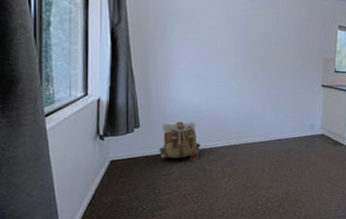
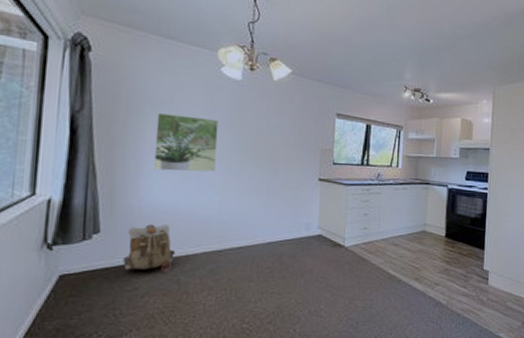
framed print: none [180,25,234,78] -> present [153,112,219,172]

